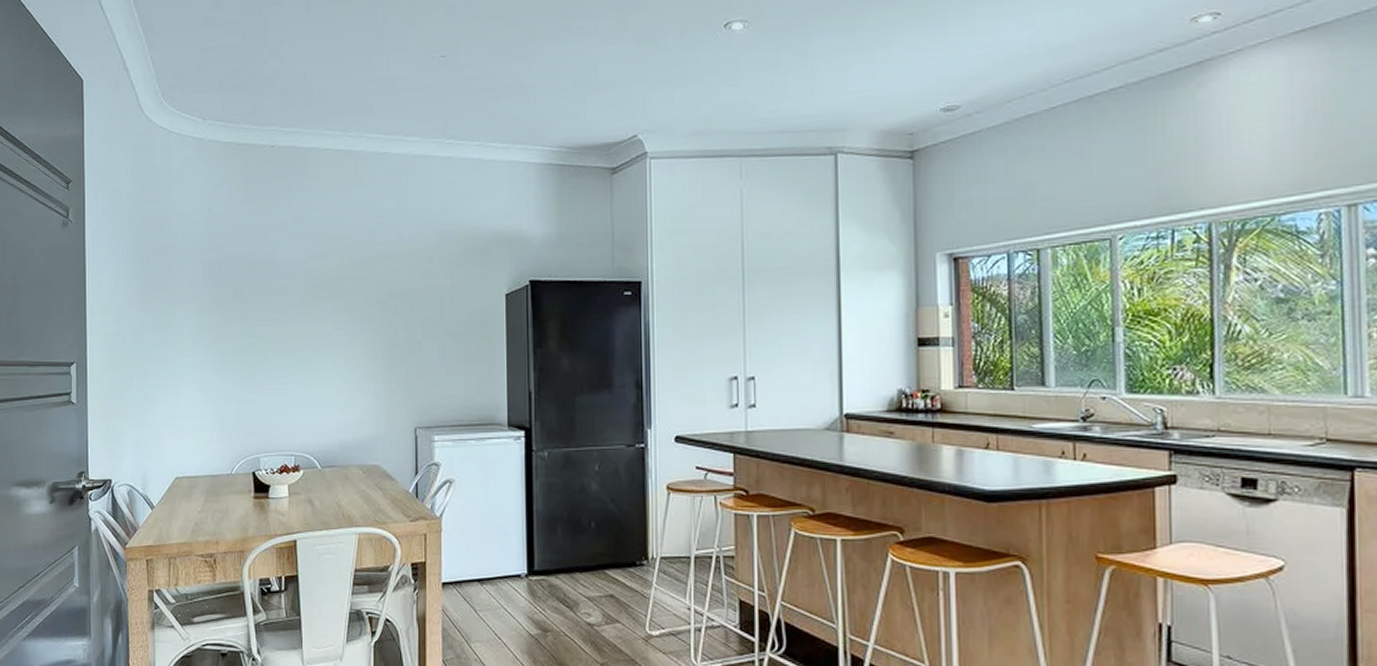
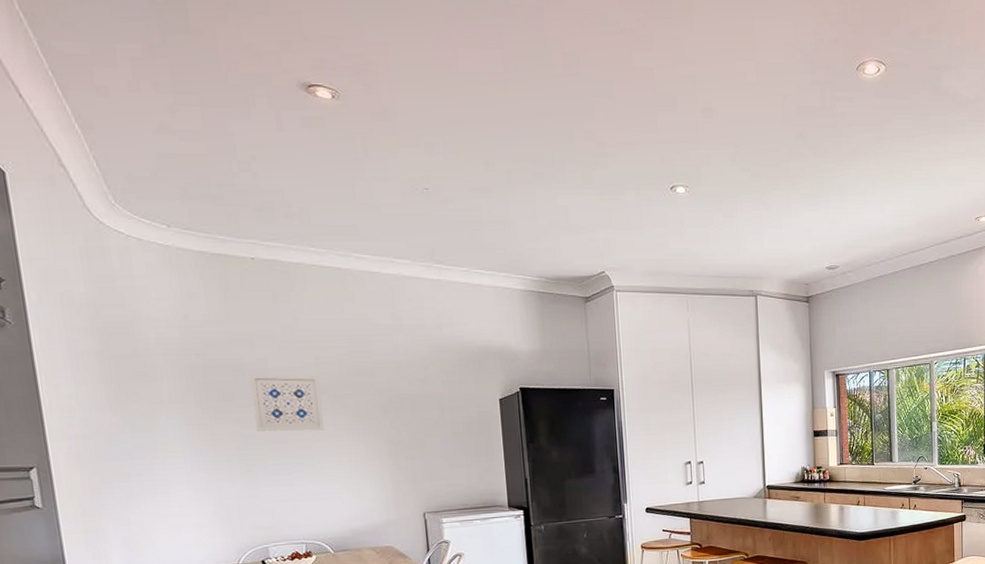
wall art: none [259,268,324,330] -> present [250,374,325,431]

